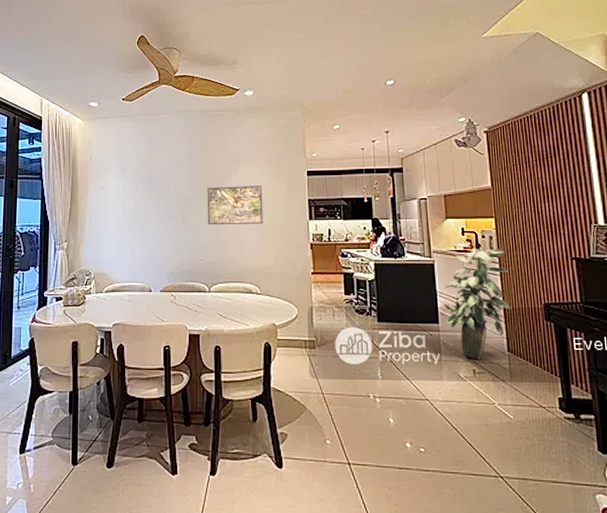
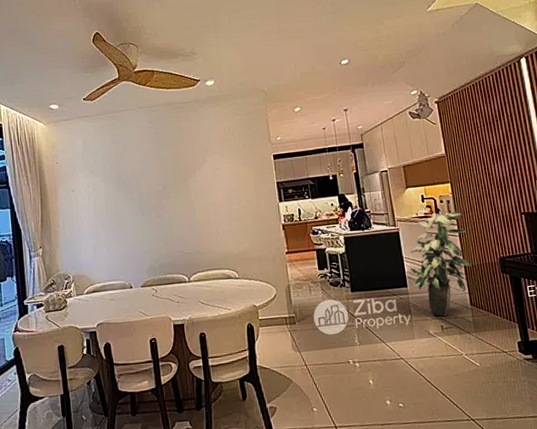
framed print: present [207,186,263,226] -> none [177,173,236,217]

